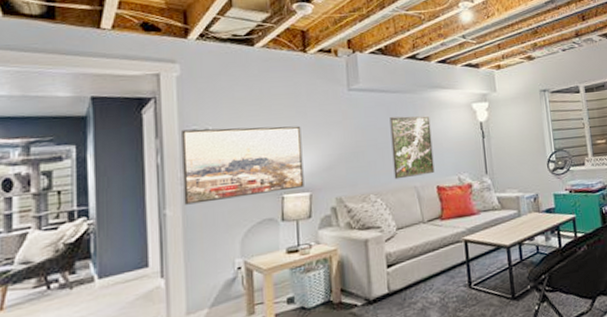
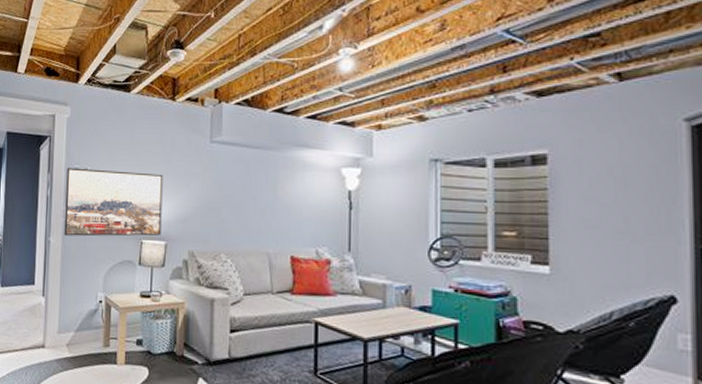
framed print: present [389,115,435,180] -> none [247,175,292,242]

